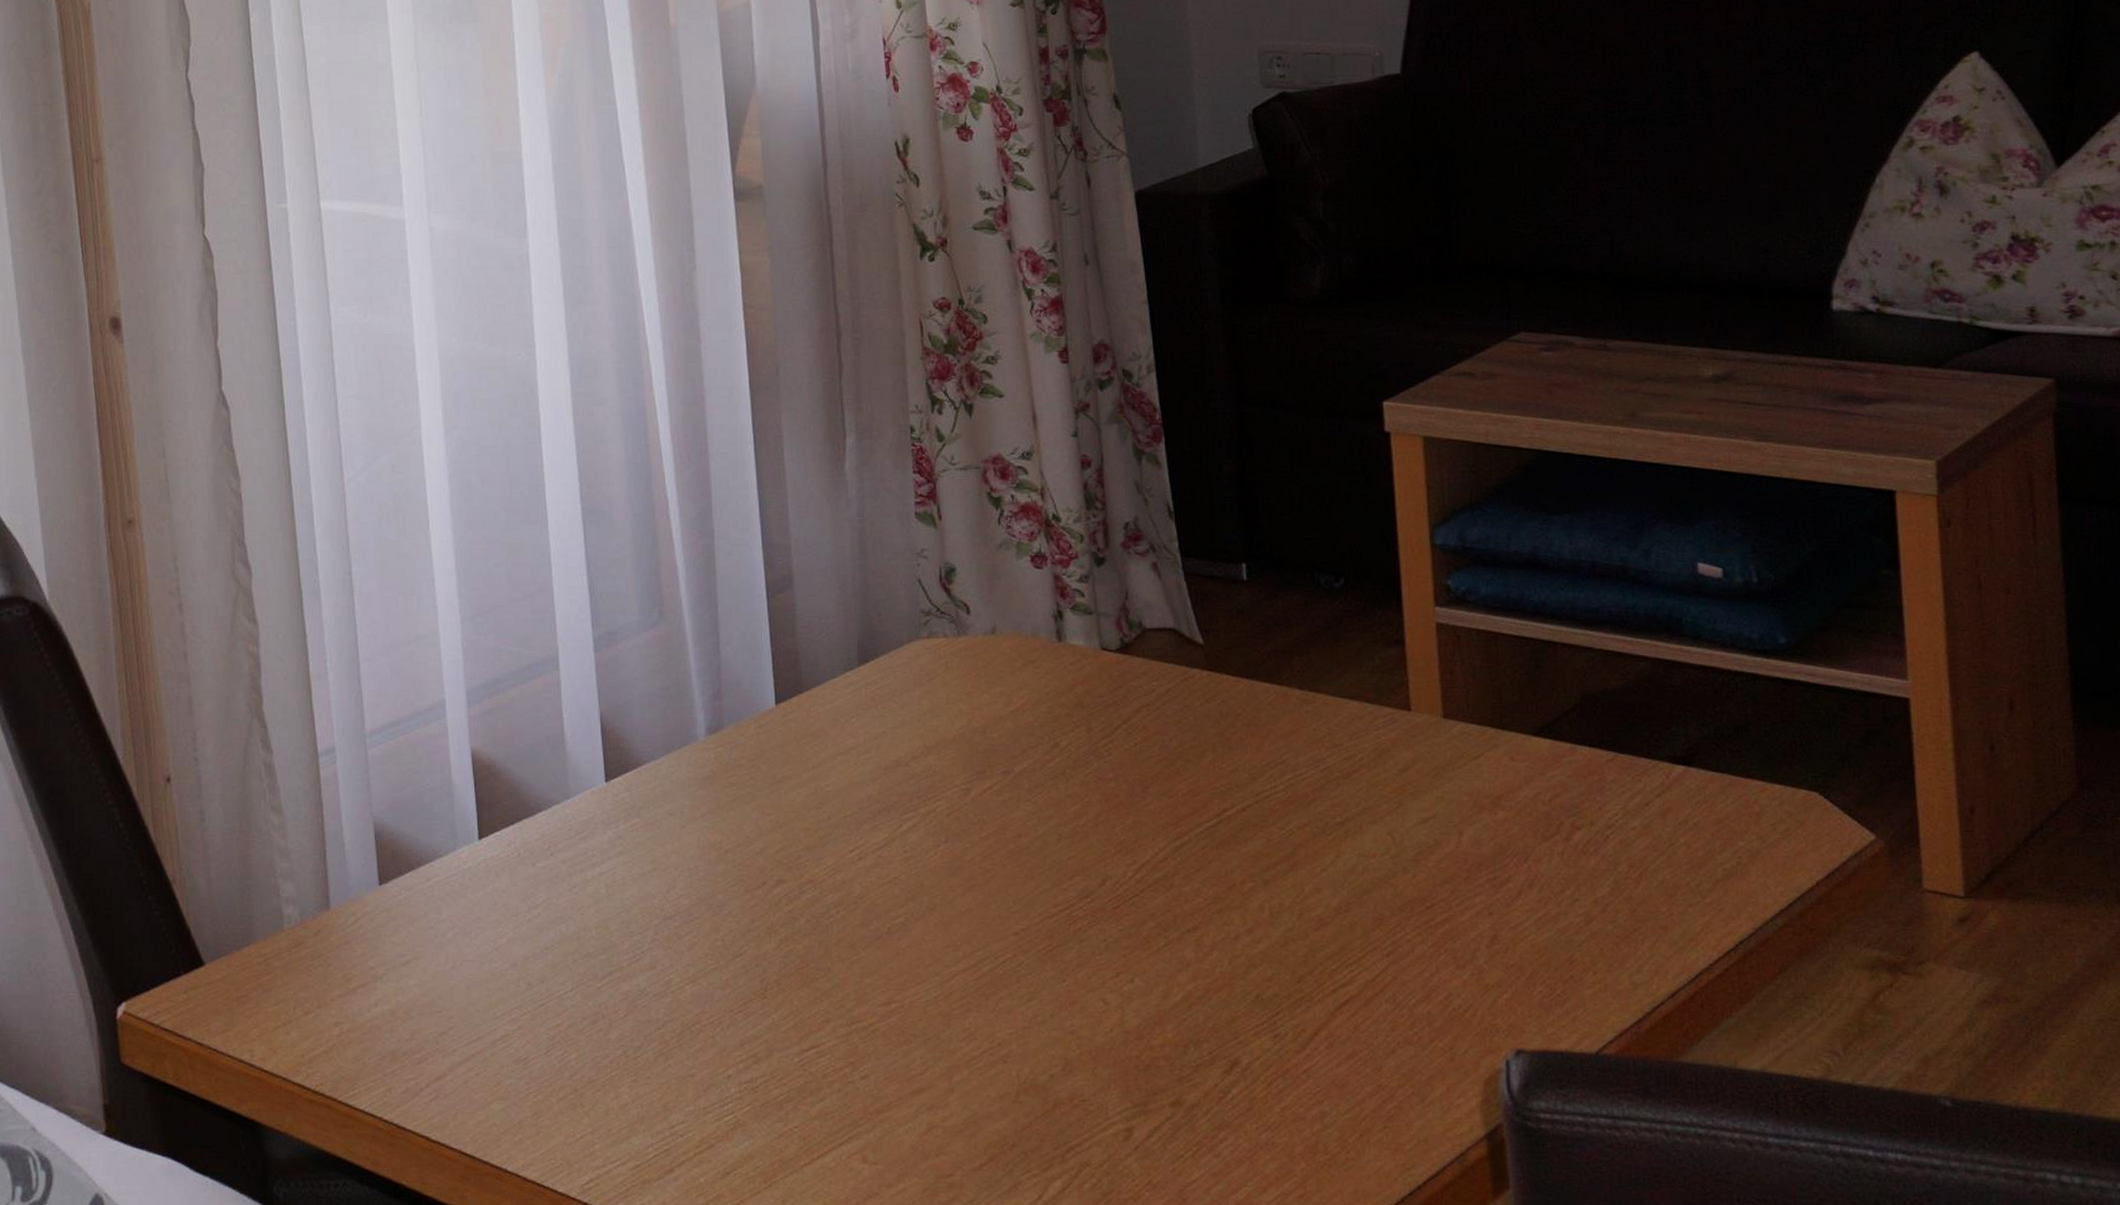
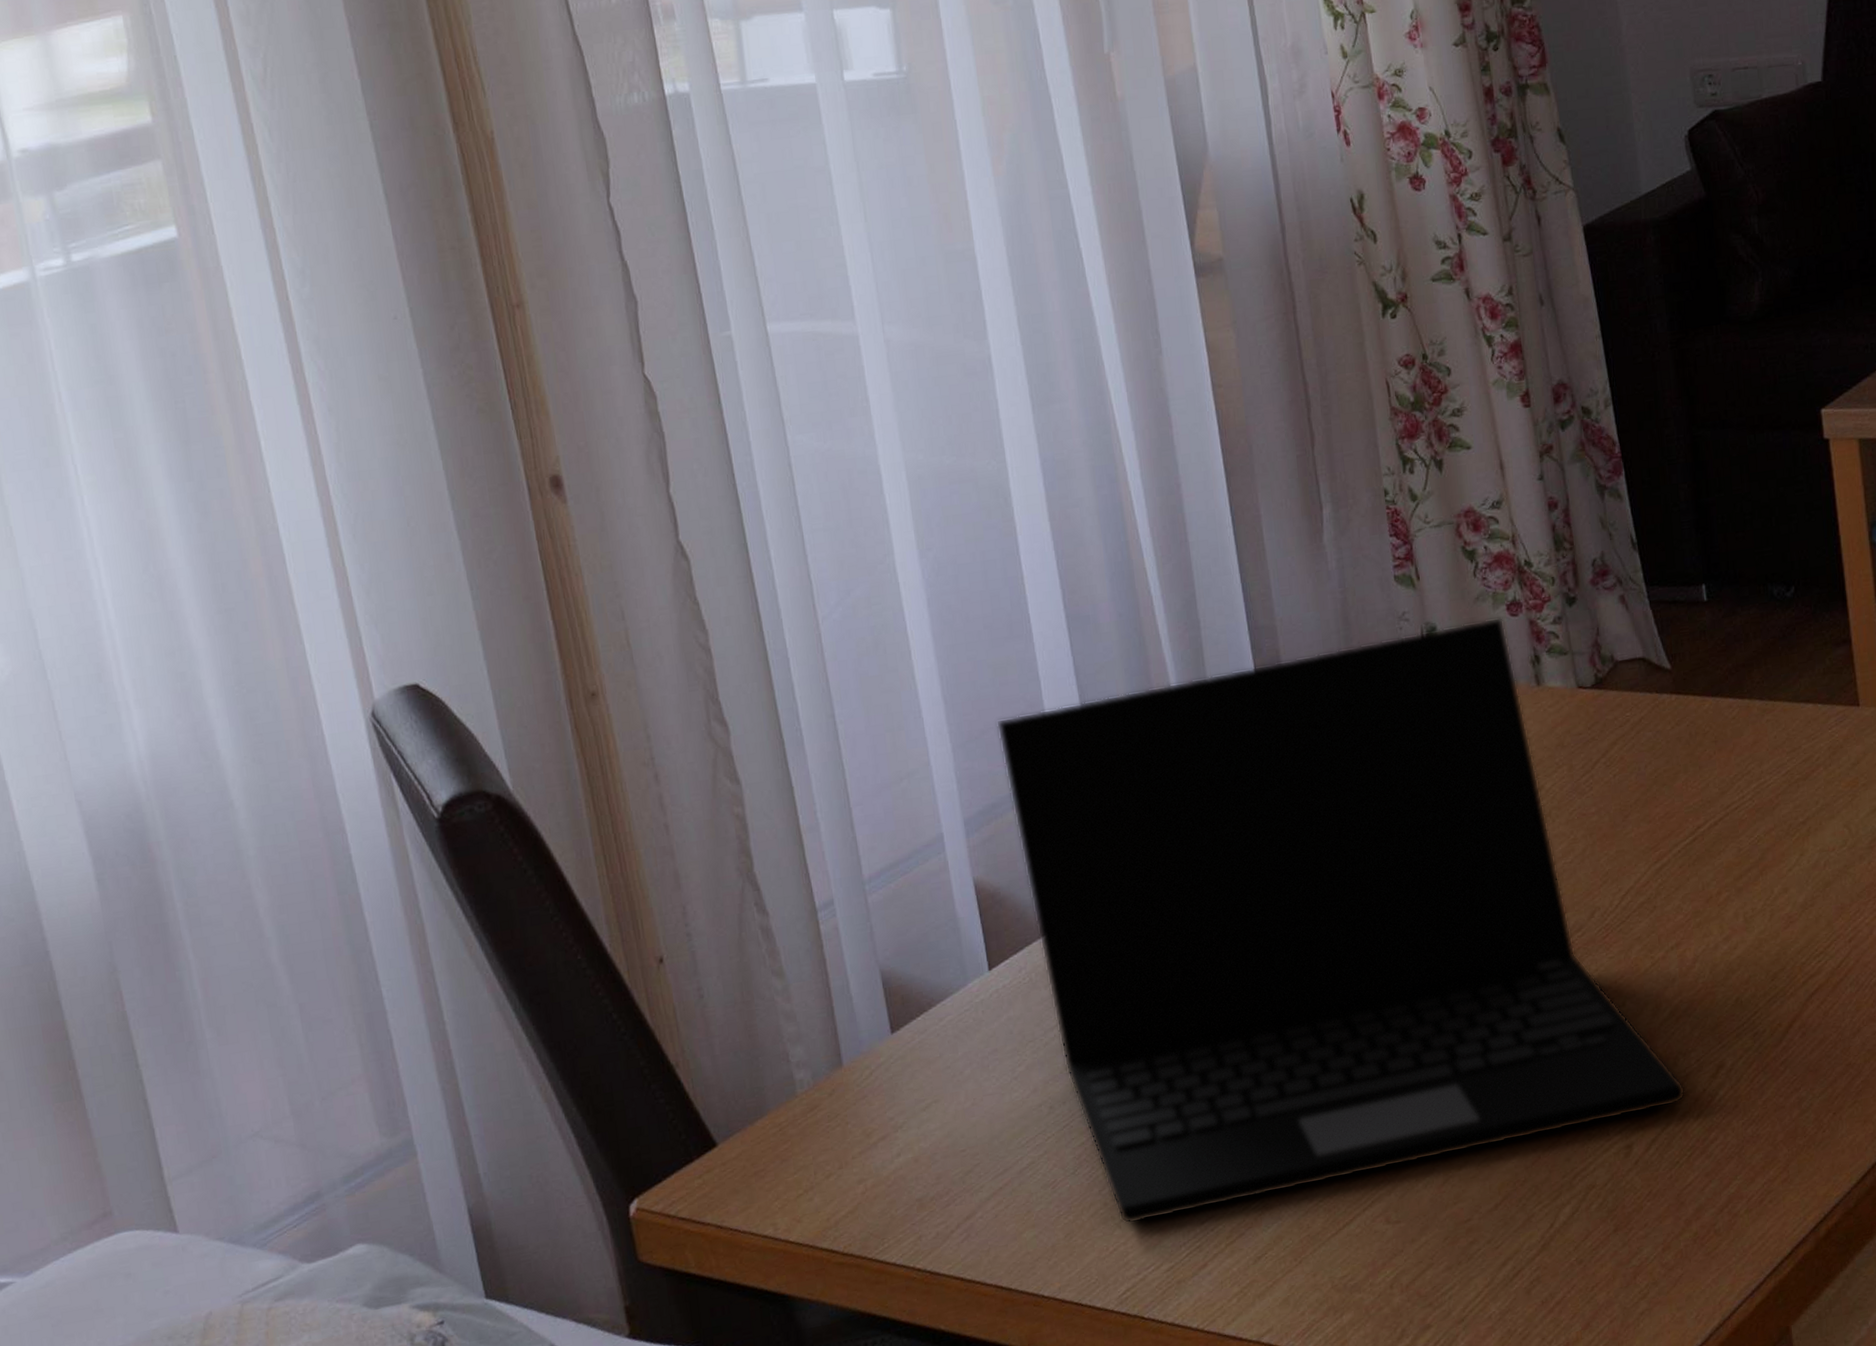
laptop: none [505,567,1196,1115] -> present [996,617,1686,1225]

